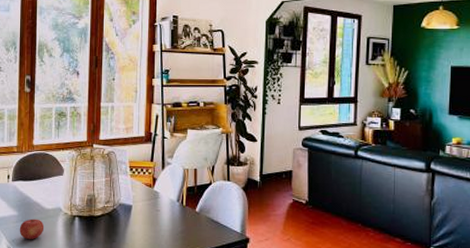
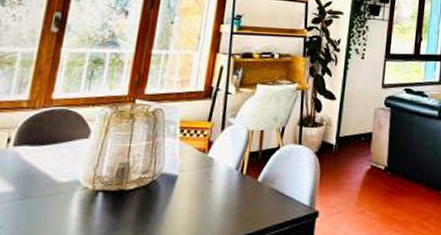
fruit: present [19,218,44,239] -> none [12,196,52,224]

